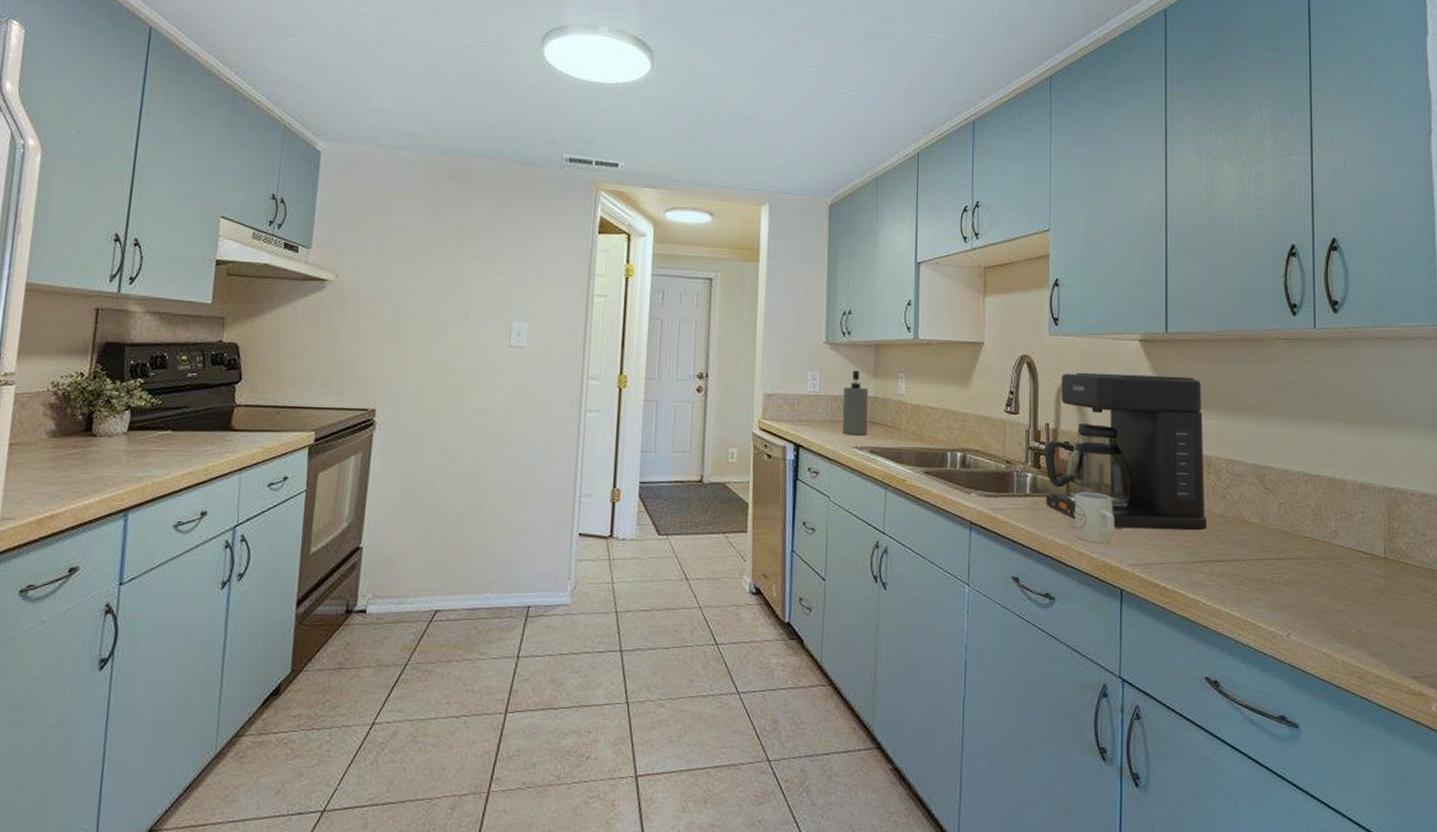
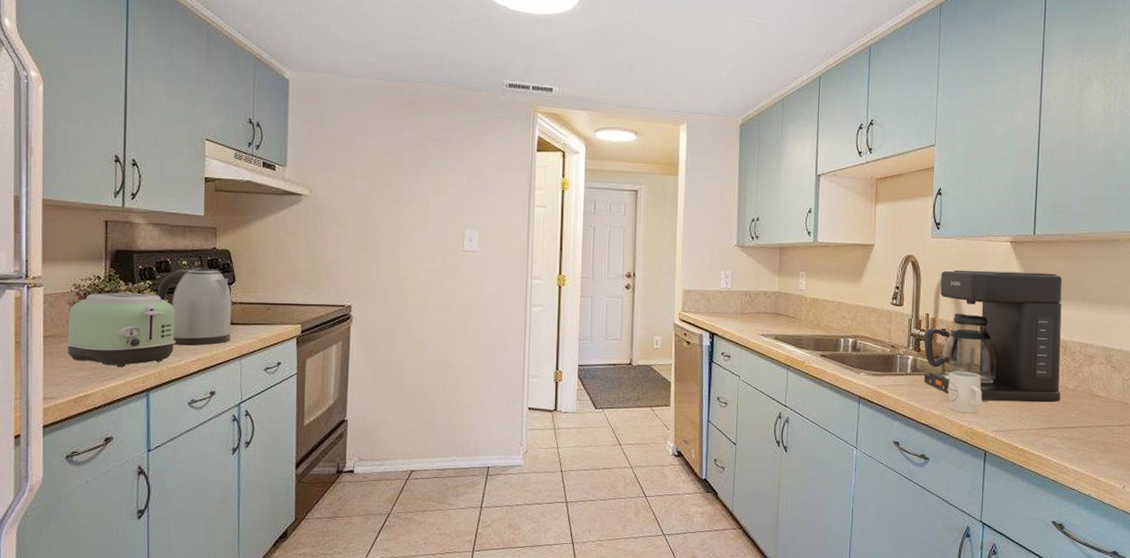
toaster: none [34,392,168,482] -> present [65,292,176,368]
kettle: none [148,363,236,456] -> present [157,267,232,346]
soap dispenser: present [842,370,869,436] -> none [750,269,774,325]

